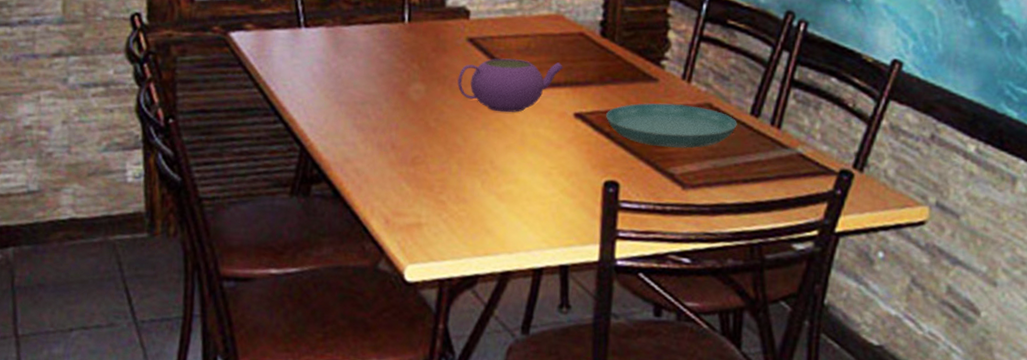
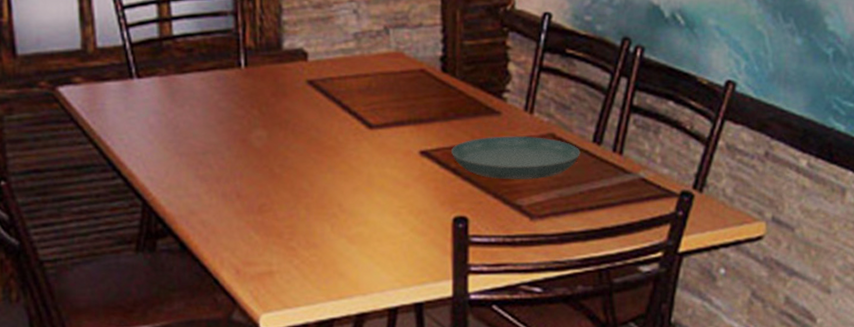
teapot: present [457,58,563,113] -> none [300,99,406,155]

